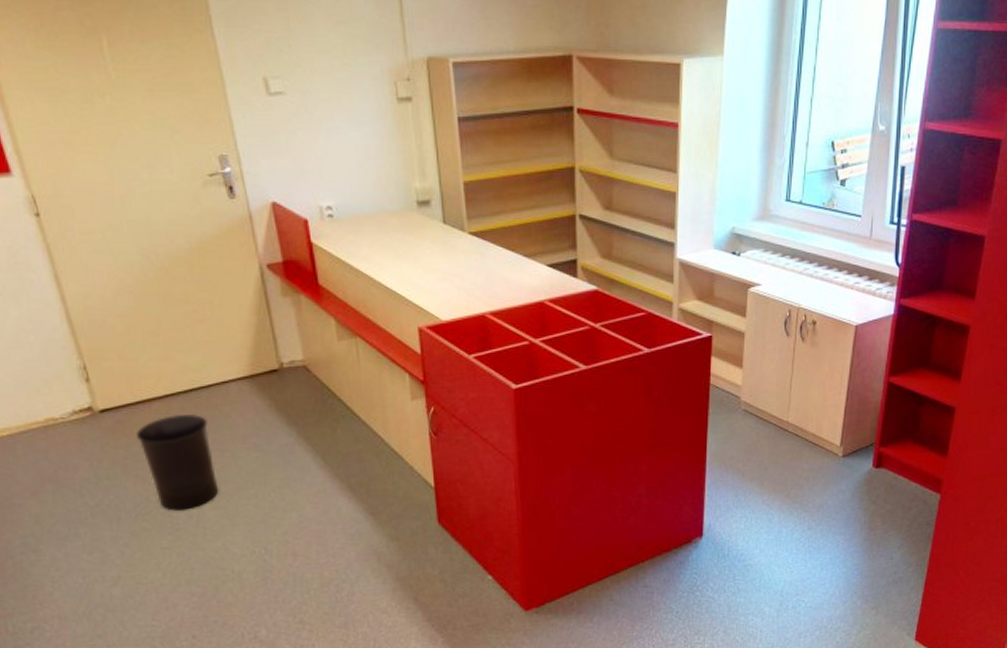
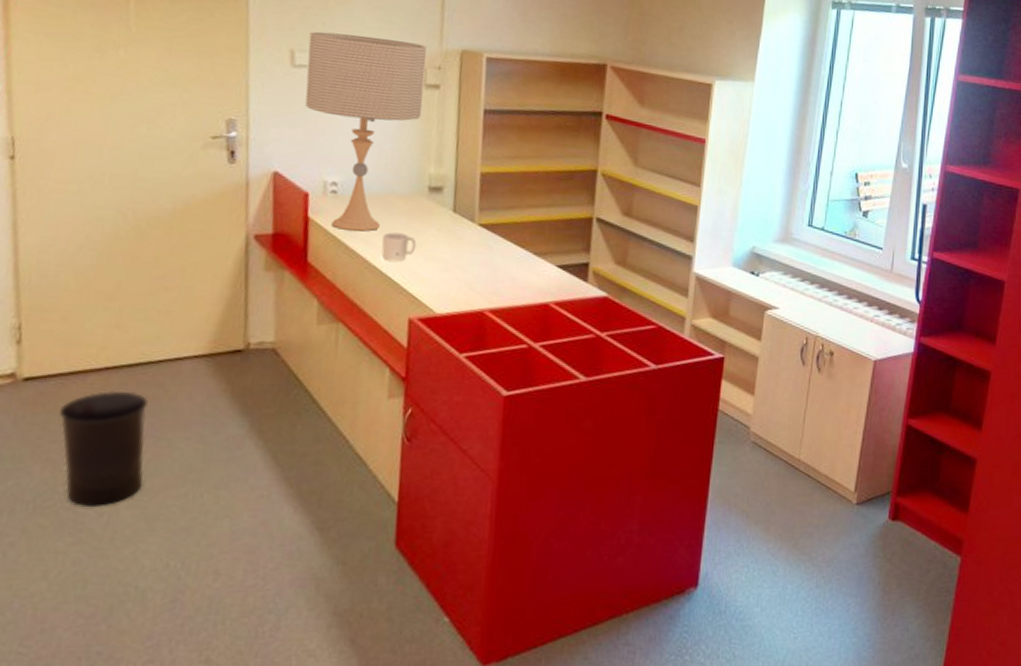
desk lamp: none [278,54,399,251] -> present [305,31,427,232]
mug: none [383,249,415,277] -> present [381,232,417,263]

